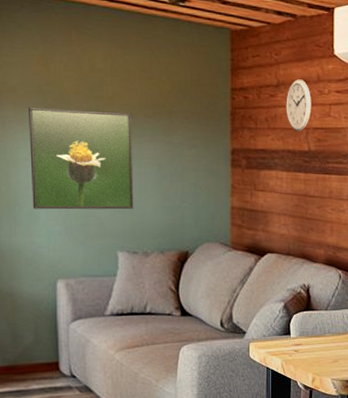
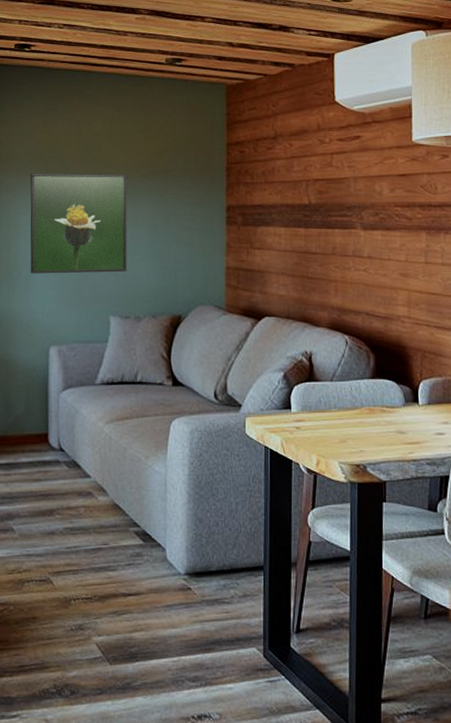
wall clock: present [286,79,312,132] -> none [284,129,312,185]

